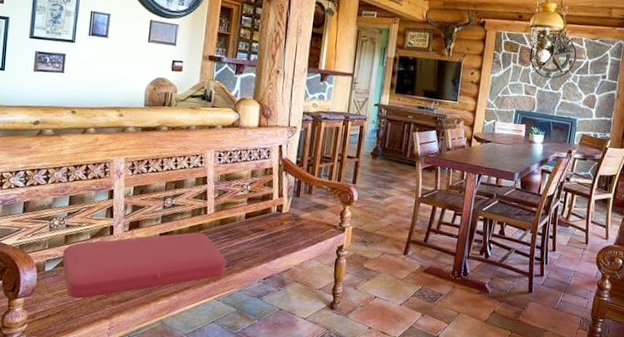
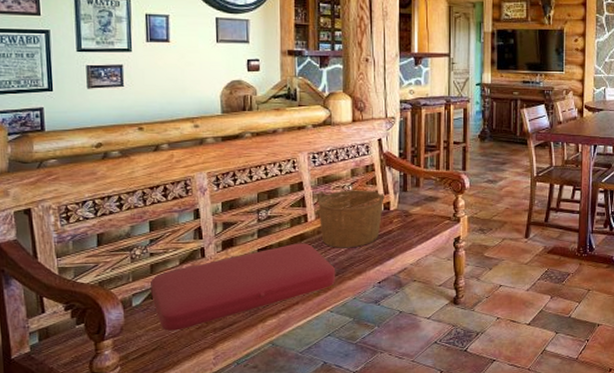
basket: none [217,186,279,244] -> present [318,190,384,248]

